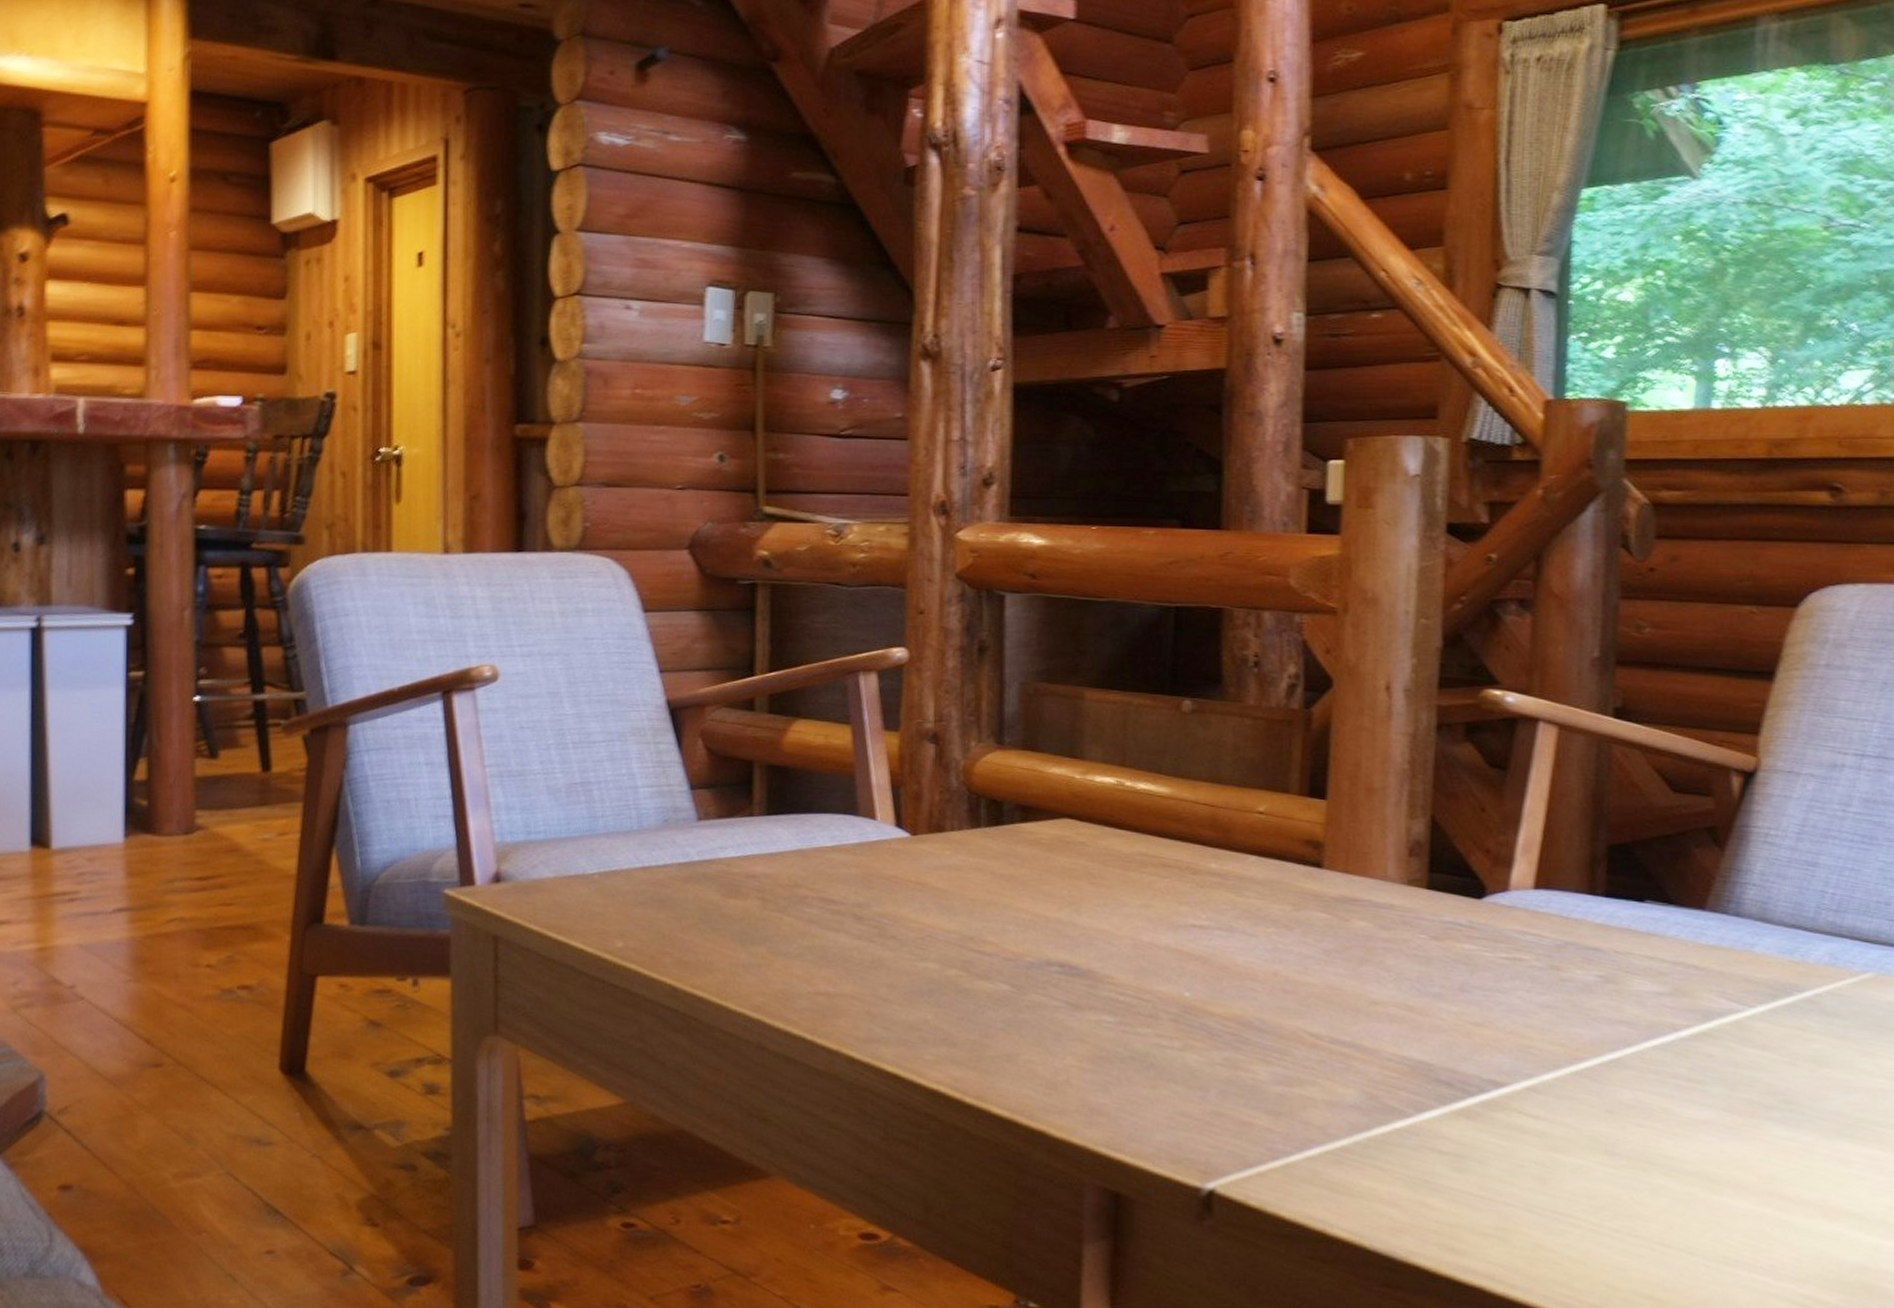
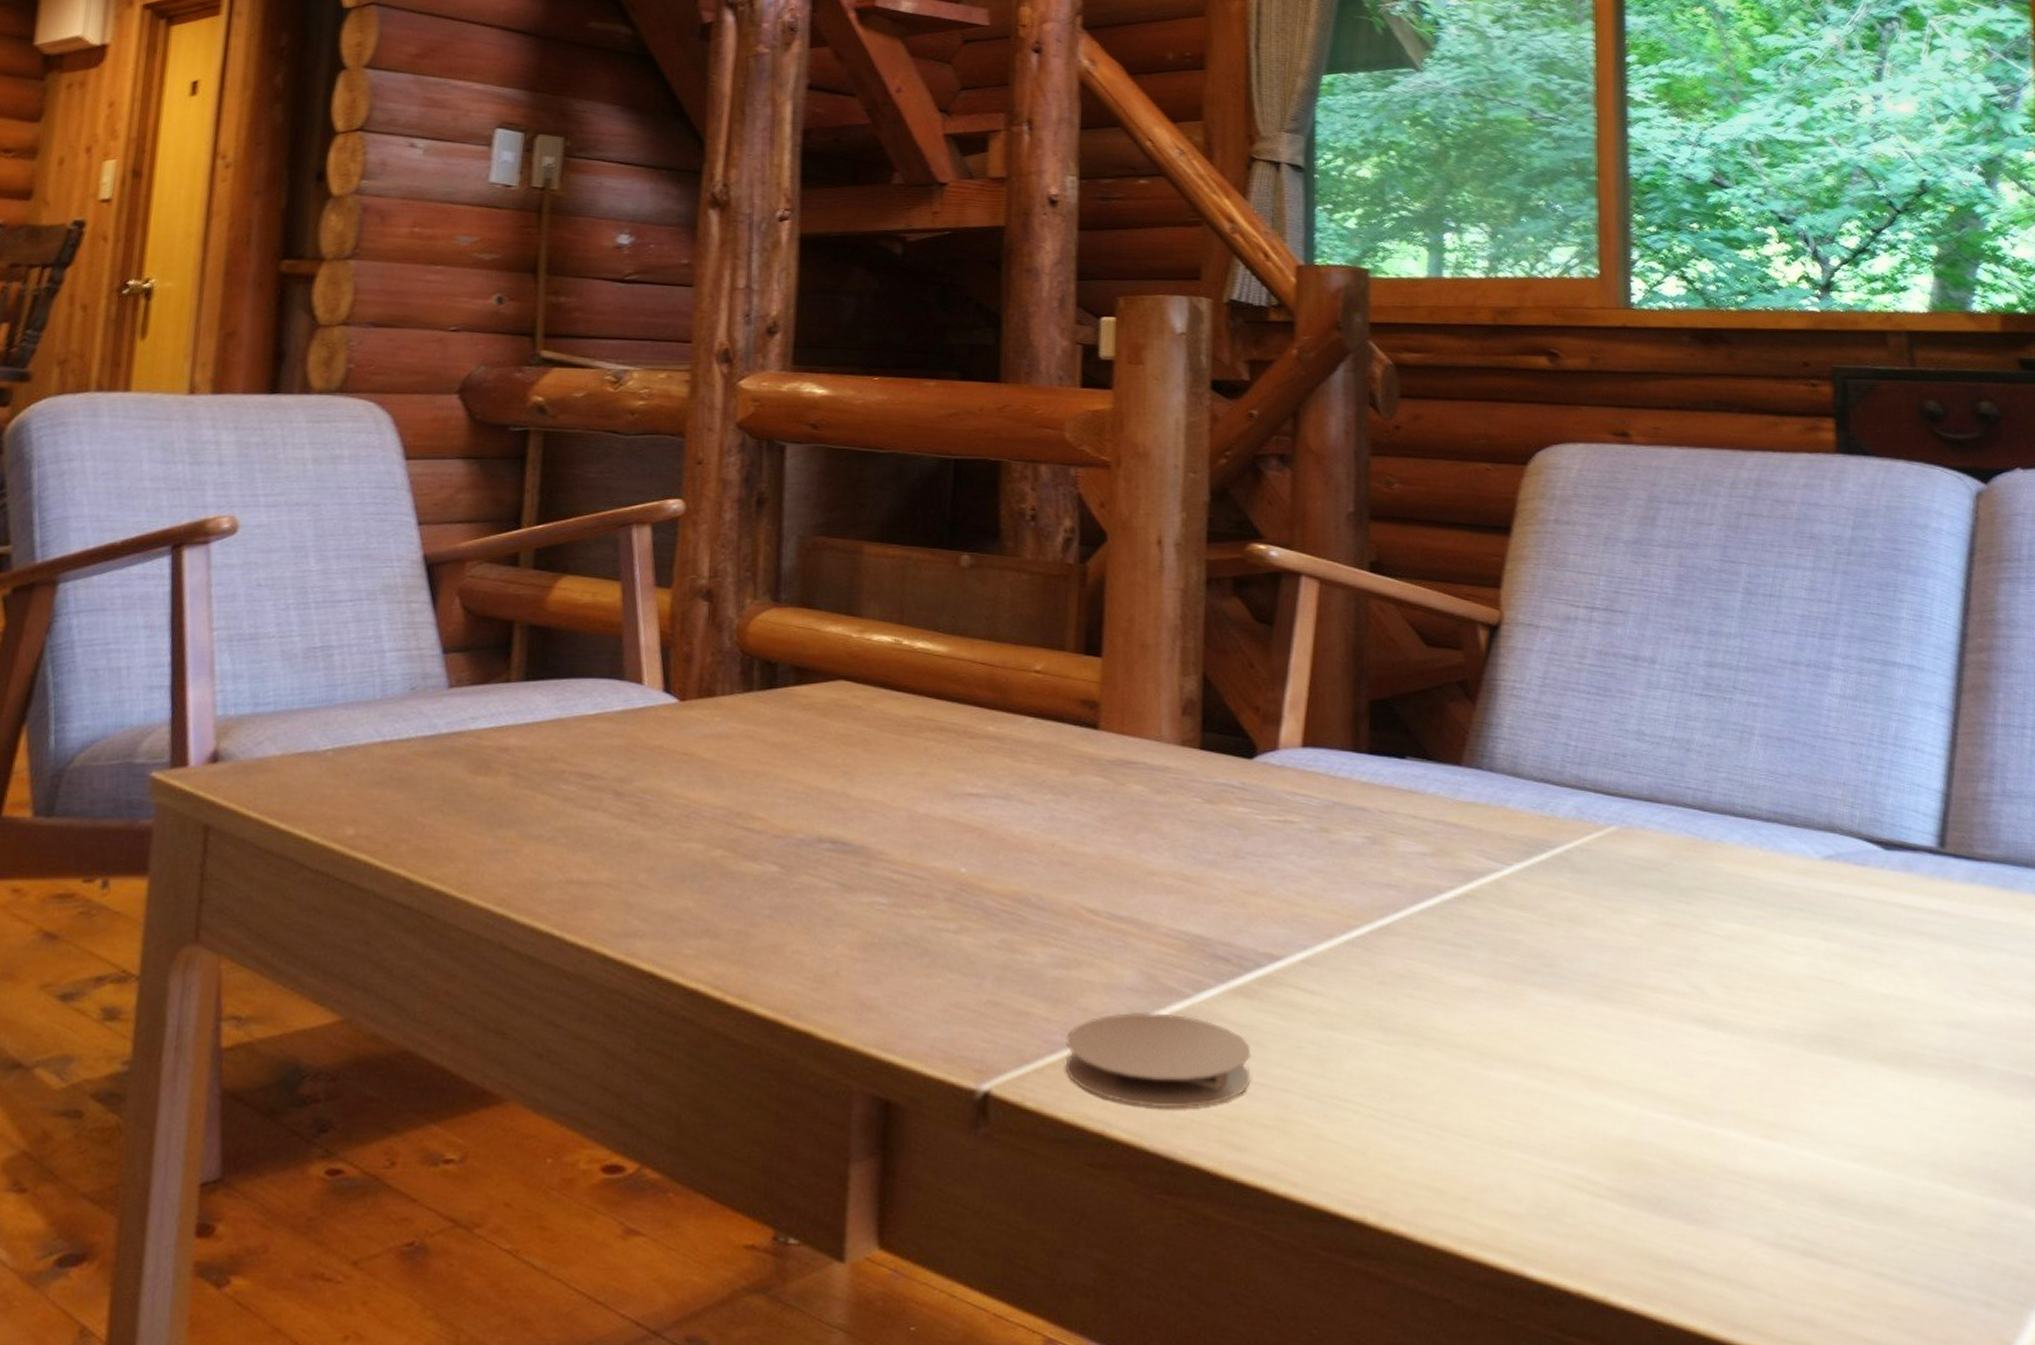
coaster: none [1287,1128,1472,1214] -> present [1065,1013,1251,1108]

